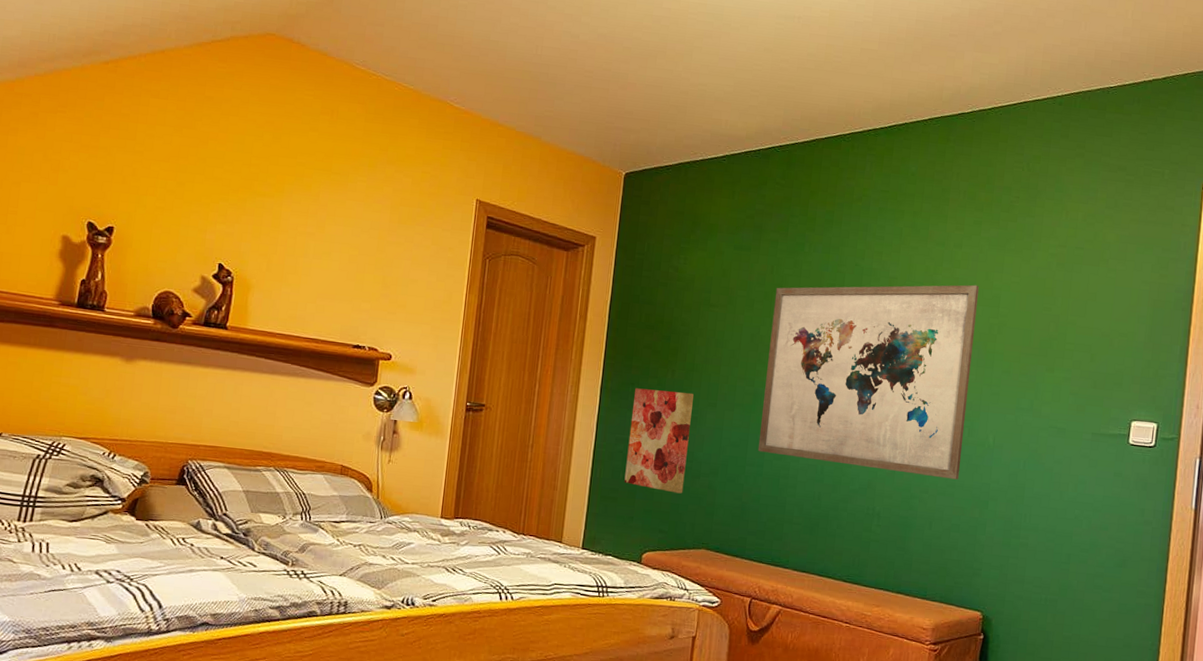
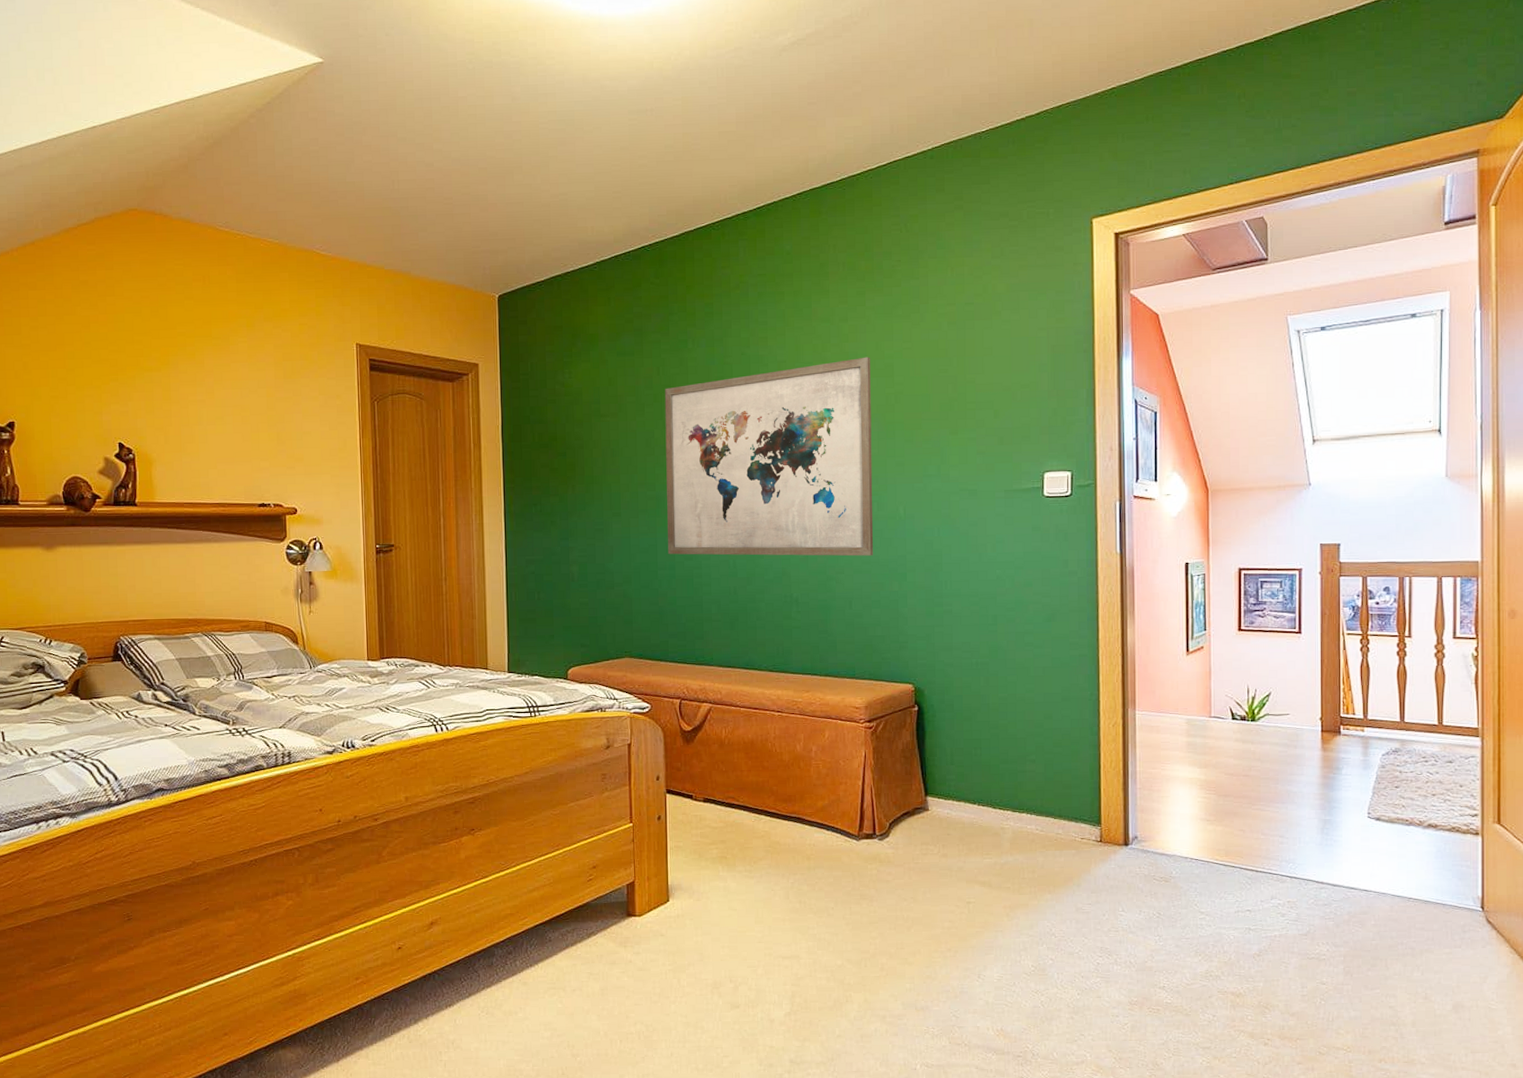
wall art: present [624,388,694,494] -> none [538,505,599,607]

